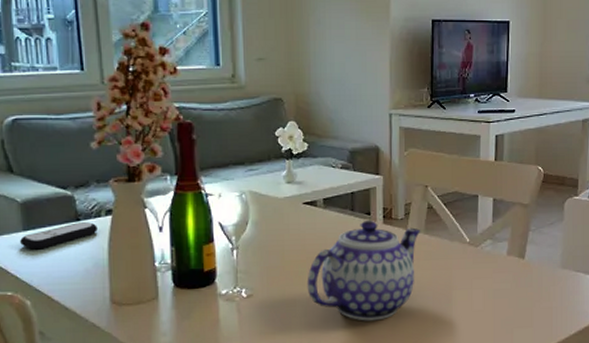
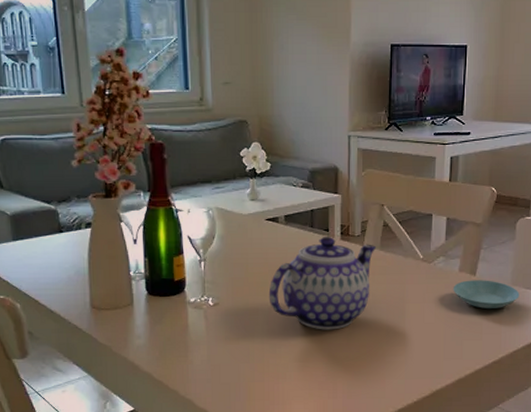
remote control: present [20,222,98,250] -> none [10,234,78,258]
saucer: none [502,263,570,295] -> present [453,280,520,310]

